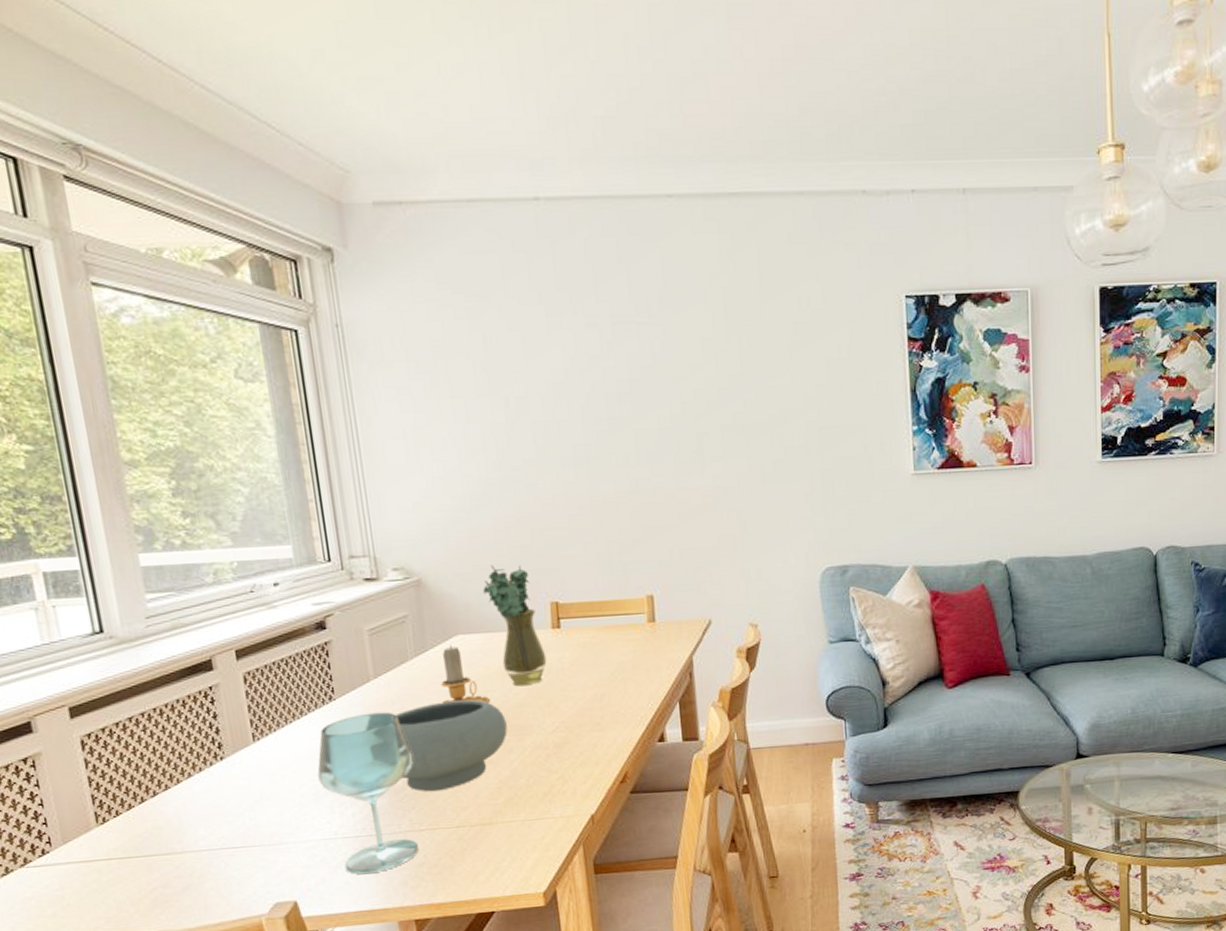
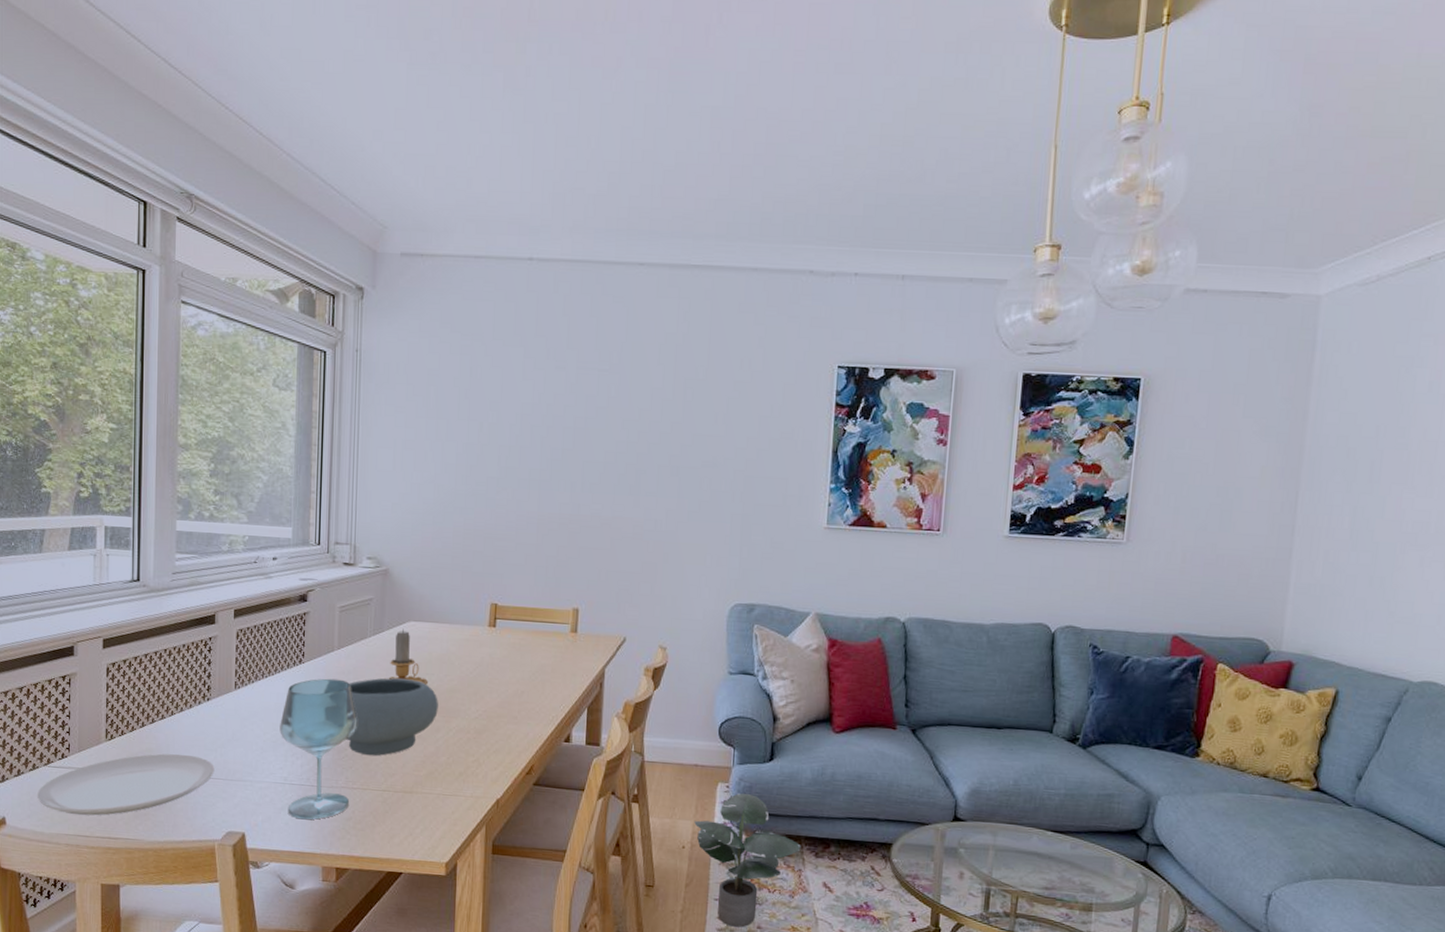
plate: none [17,825,246,917] -> present [36,753,215,816]
vase: present [482,565,547,685] -> none [436,564,480,674]
potted plant: none [812,764,927,903] -> present [694,793,801,928]

